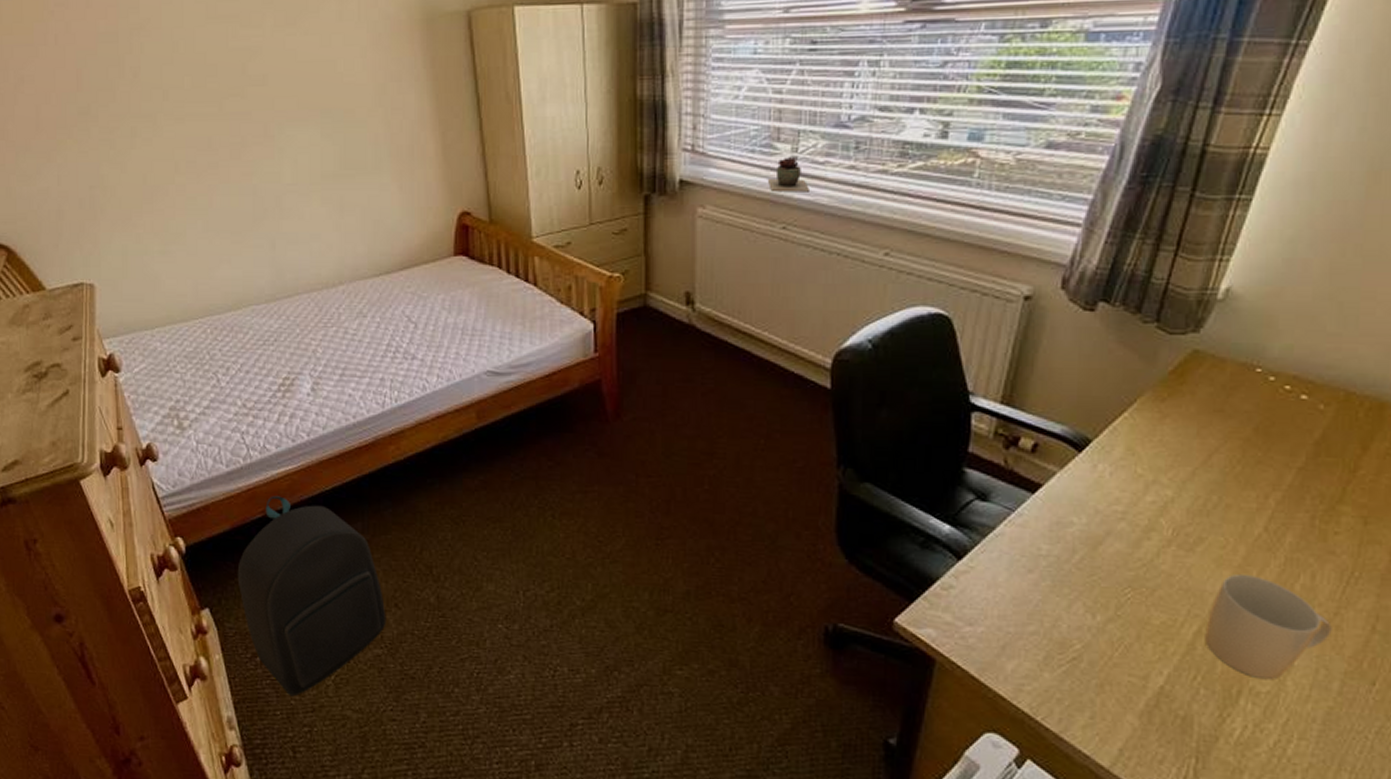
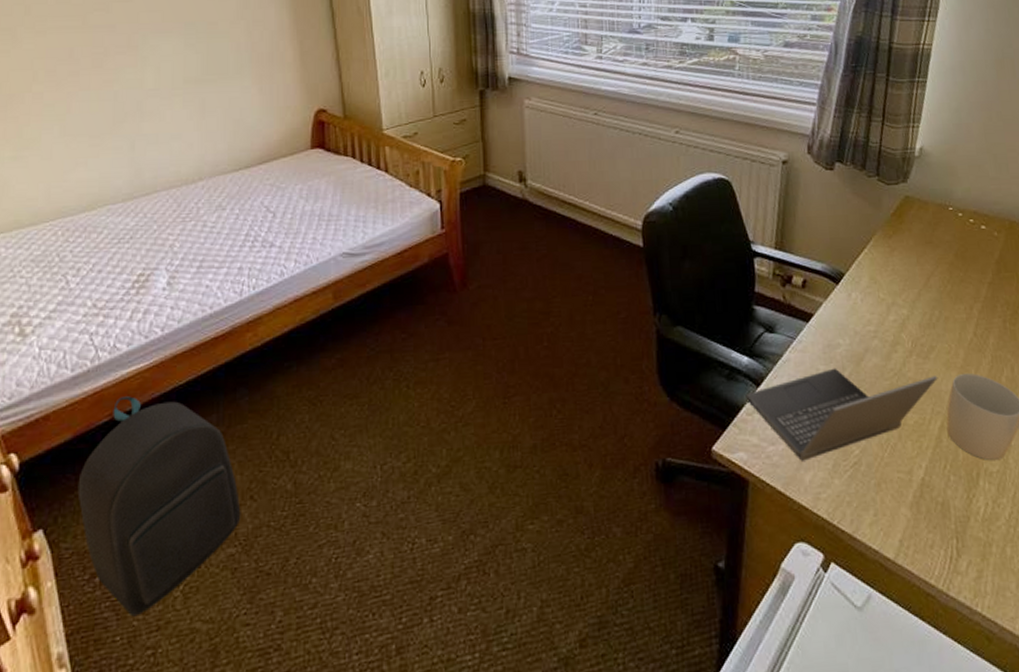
succulent plant: present [767,157,811,193] -> none [579,57,615,86]
laptop computer: none [942,549,1203,648] -> present [745,368,938,461]

